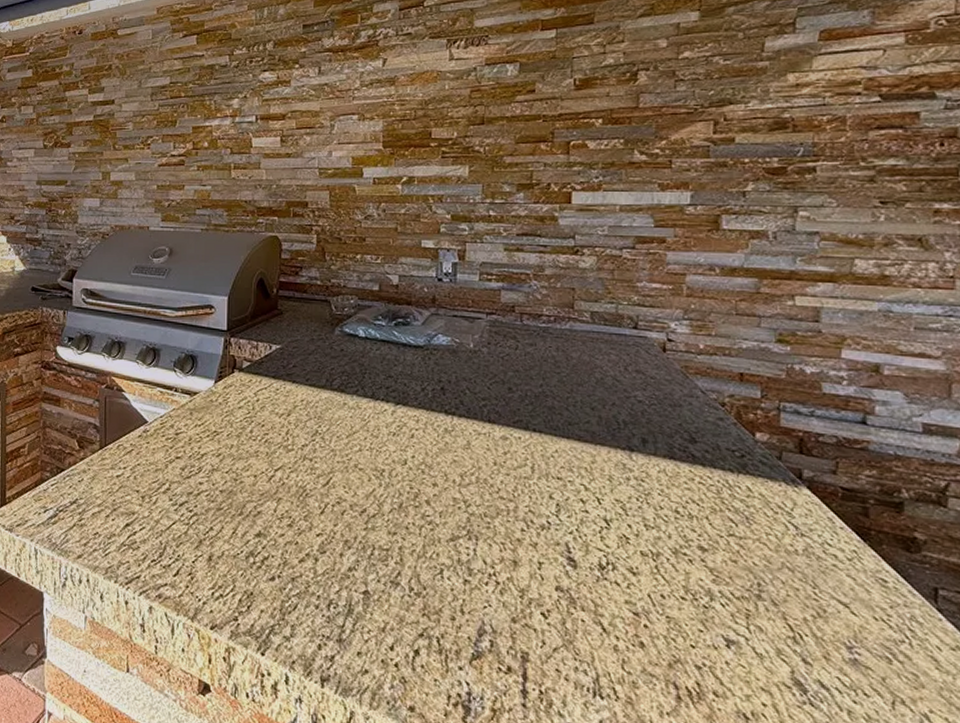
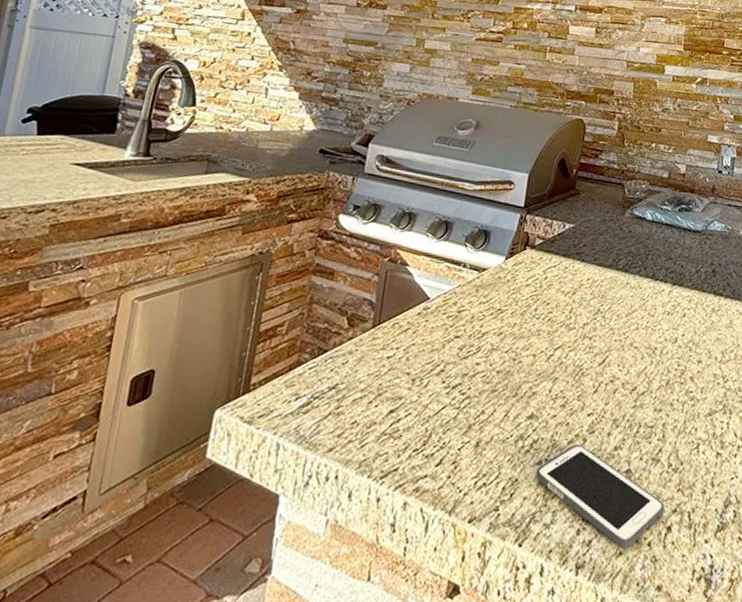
cell phone: none [271,562,409,668] -> present [536,443,665,549]

